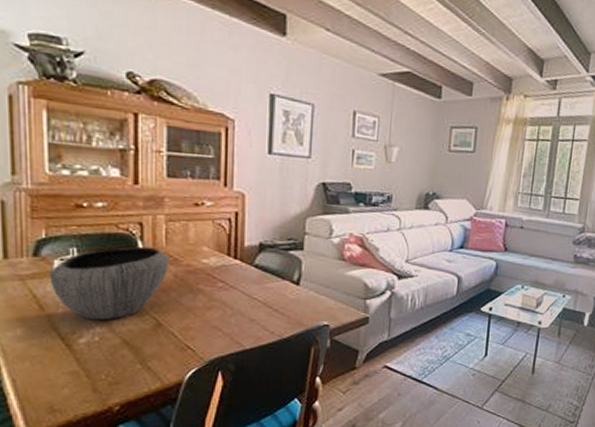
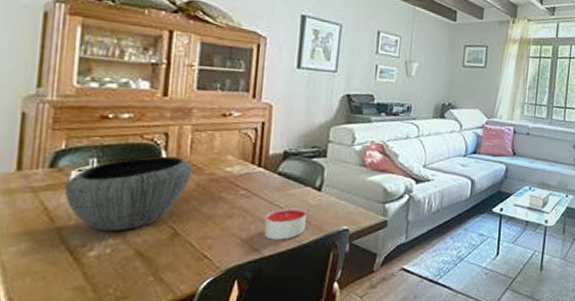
candle: none [244,301,285,334] -> present [264,207,307,240]

